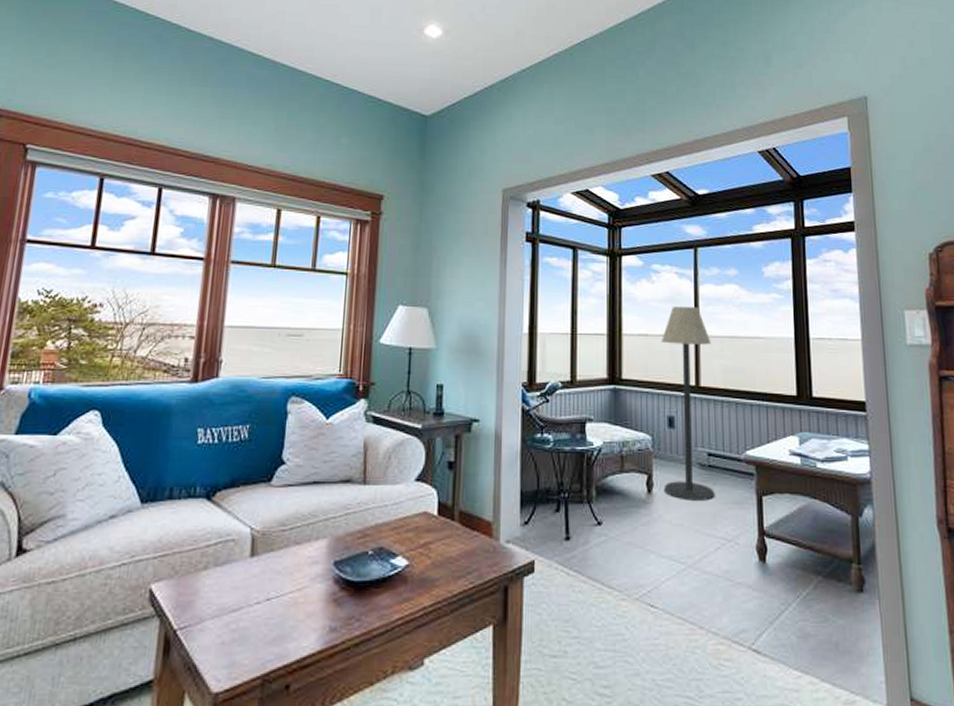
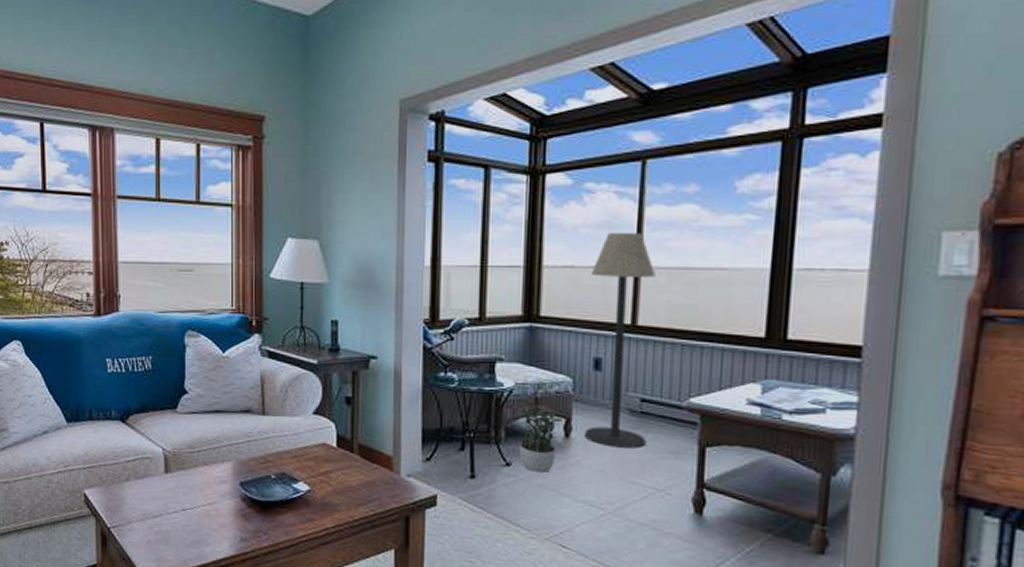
potted plant: none [607,460,645,529] -> present [519,402,563,473]

